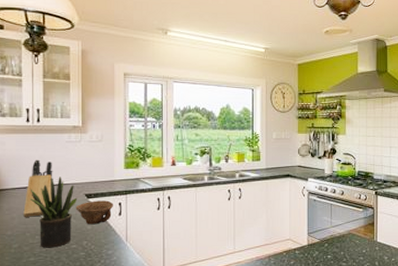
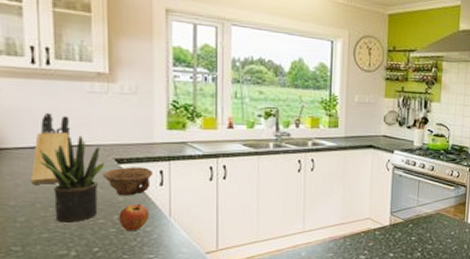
apple: none [88,231,111,255] -> present [119,204,149,232]

